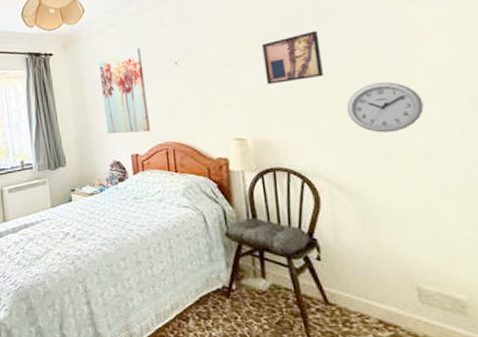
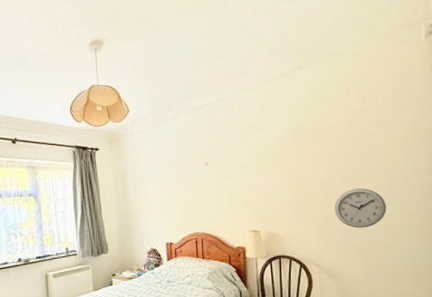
wall art: present [98,48,151,134] -> none [140,148,184,225]
wall art: present [262,30,323,84] -> none [275,143,319,186]

